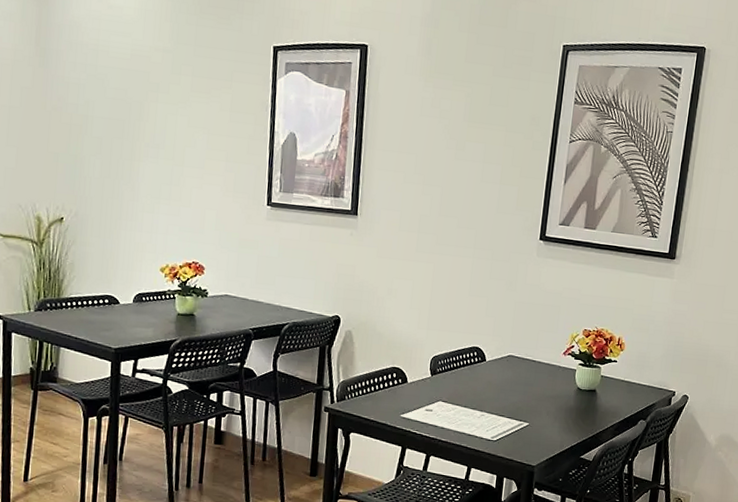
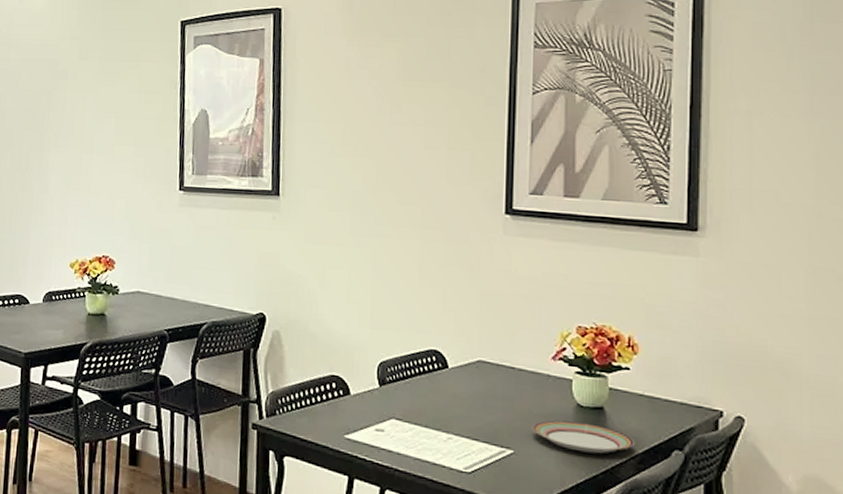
plate: none [543,400,614,424] -> present [532,420,634,454]

